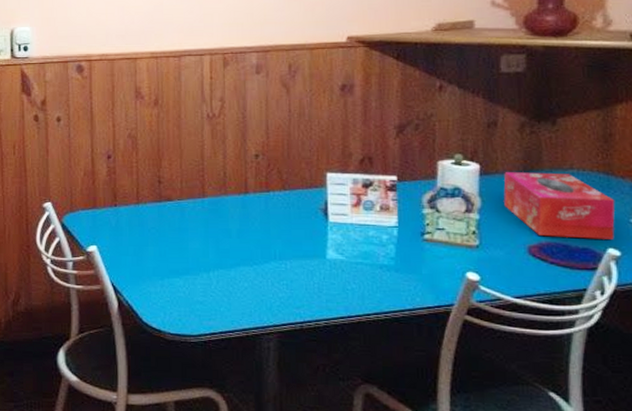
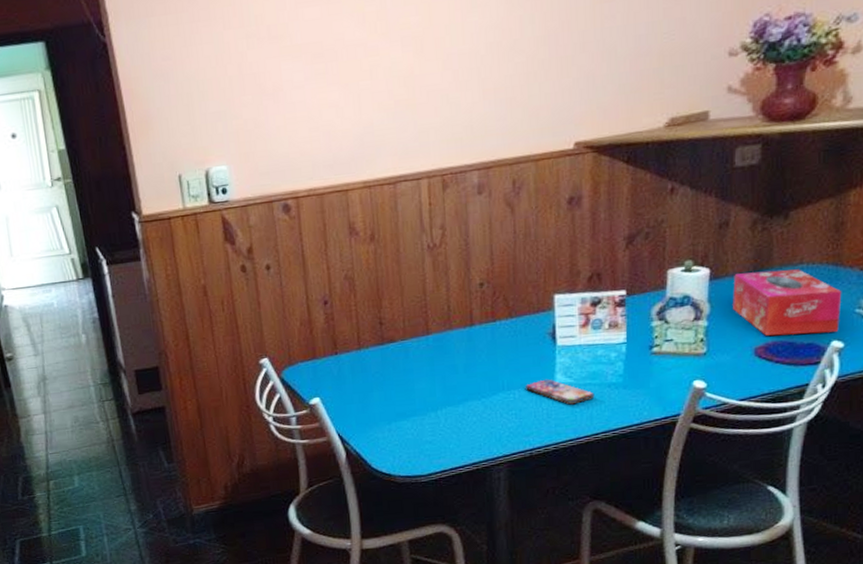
smartphone: none [296,253,366,282] -> present [525,379,595,405]

